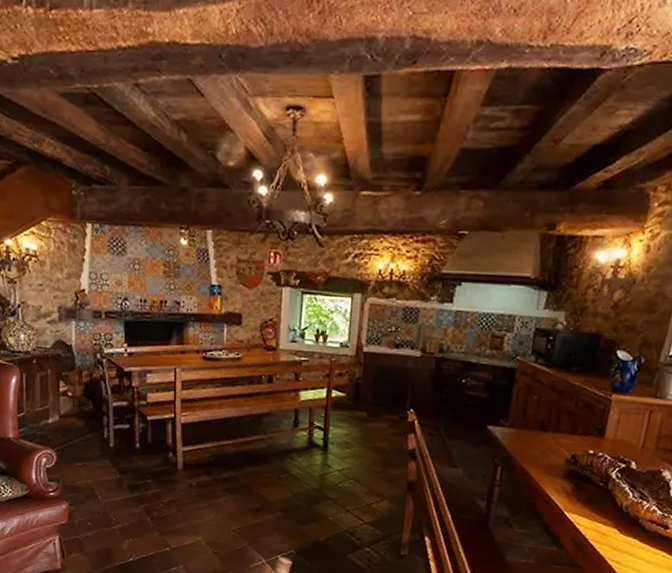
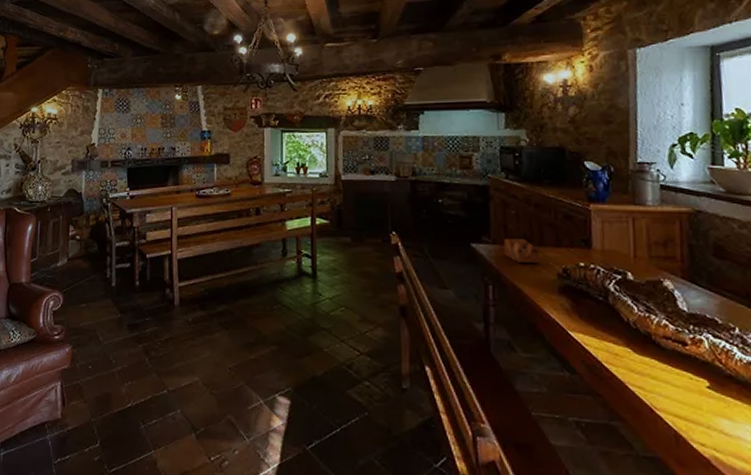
wooden bowl: none [518,423,554,448] -> present [503,239,541,263]

